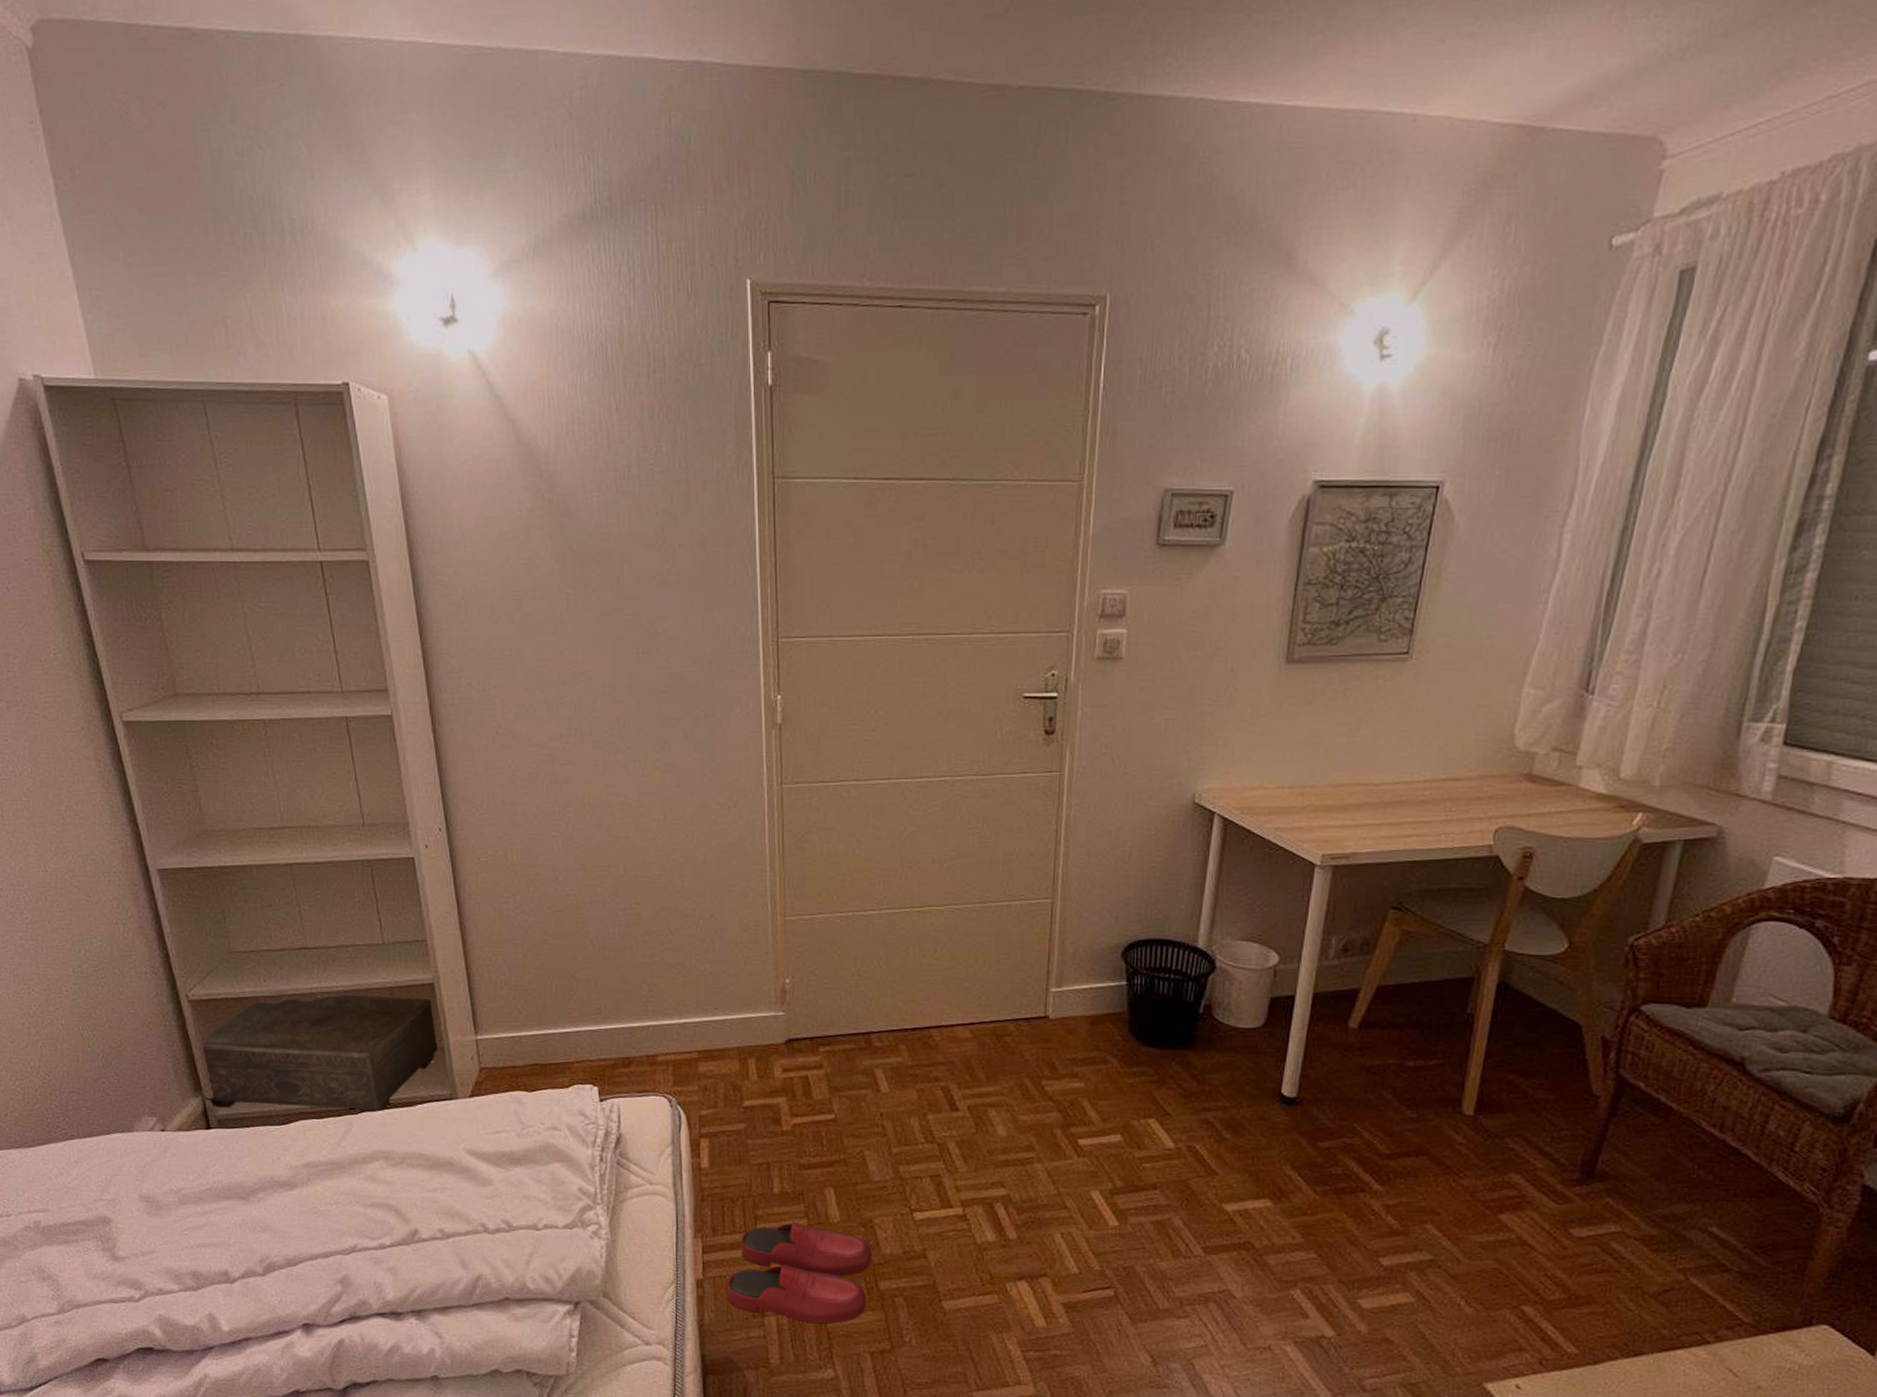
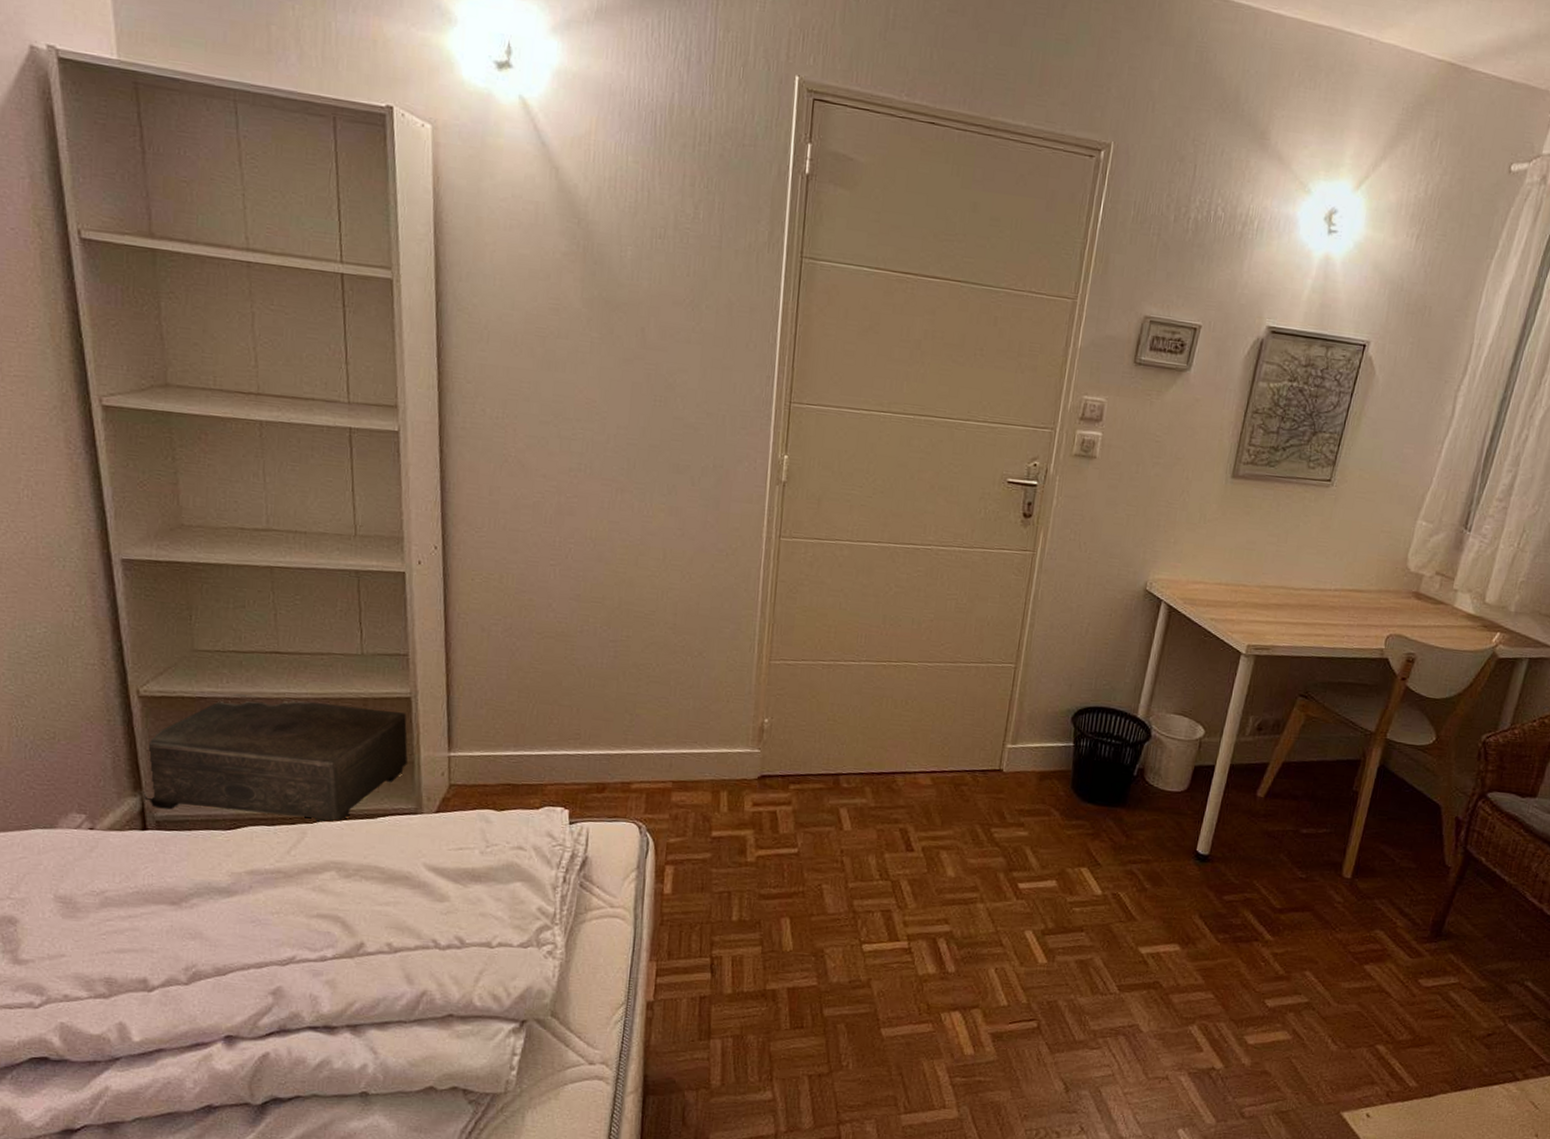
slippers: present [728,1222,872,1324] -> none [676,949,820,1048]

